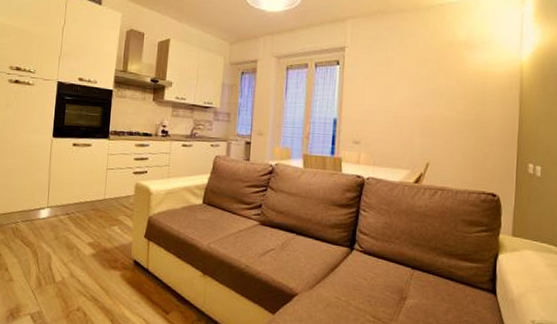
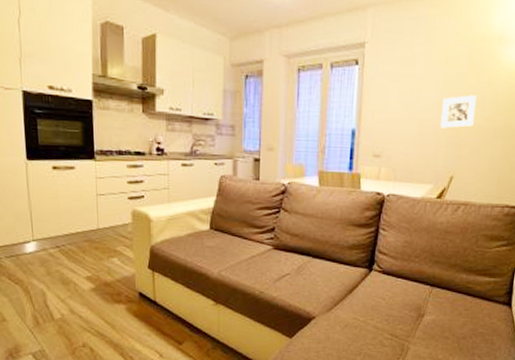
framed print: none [414,91,447,120] -> present [439,95,477,129]

